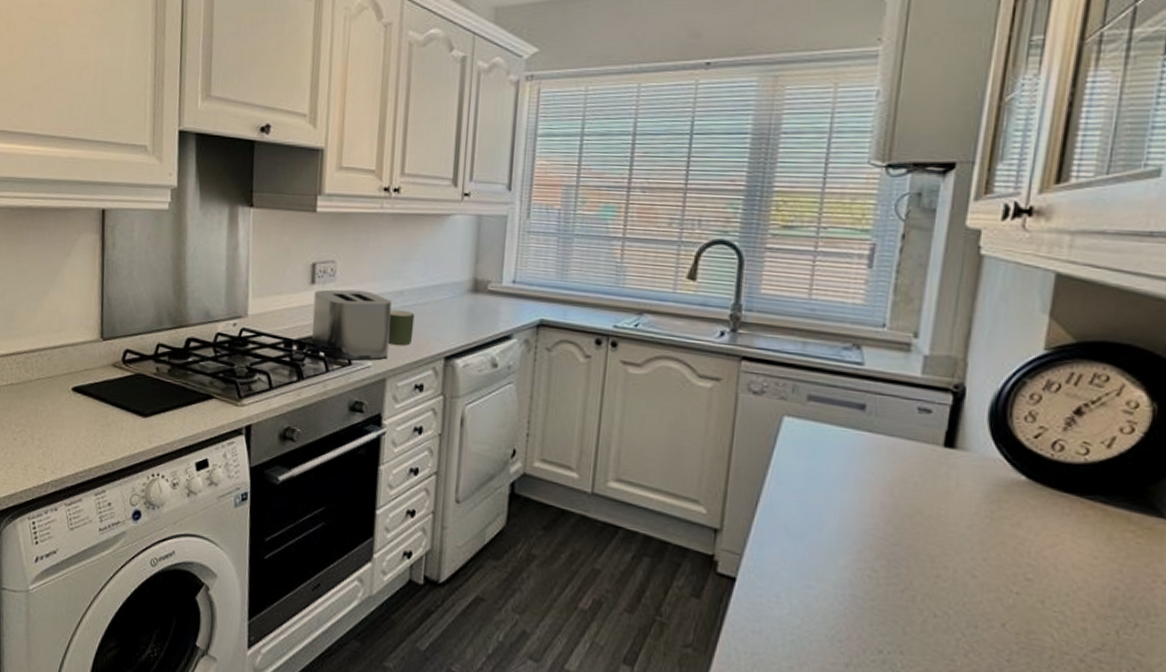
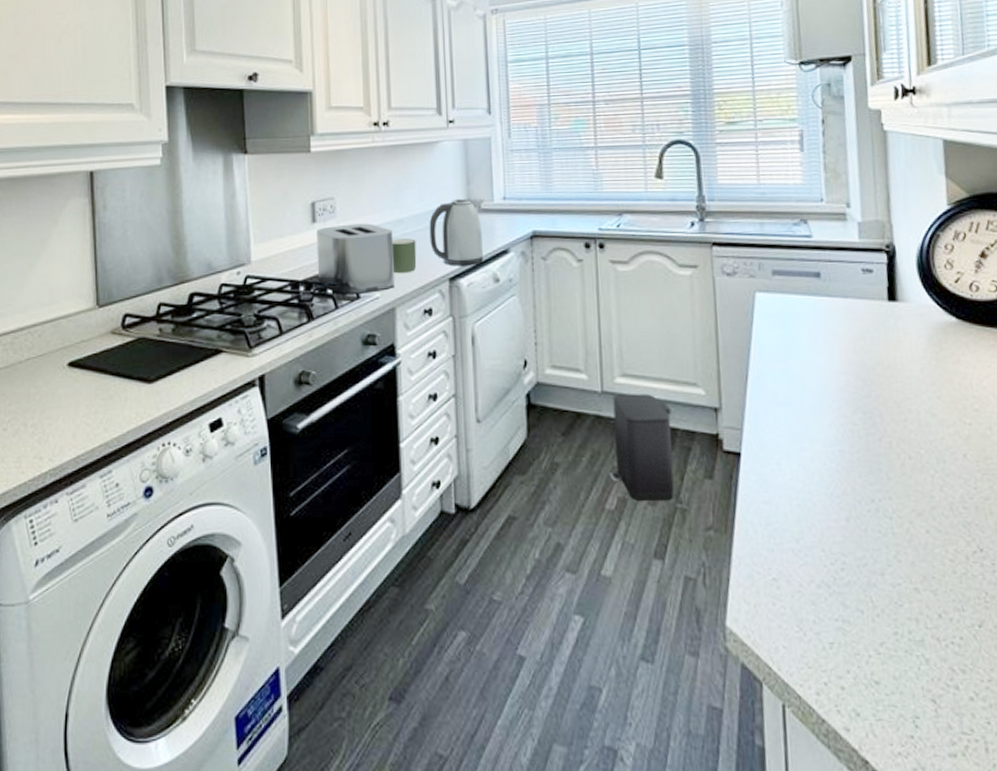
kettle: none [429,276,486,347] -> present [429,198,483,266]
pedal bin: none [587,498,666,611] -> present [609,393,675,501]

